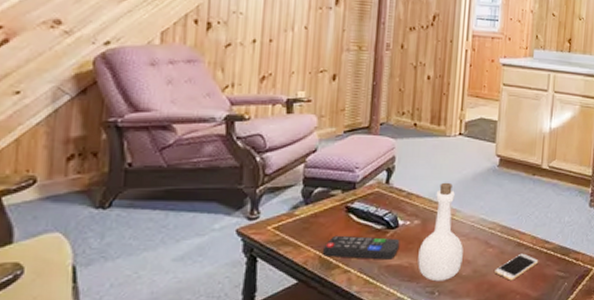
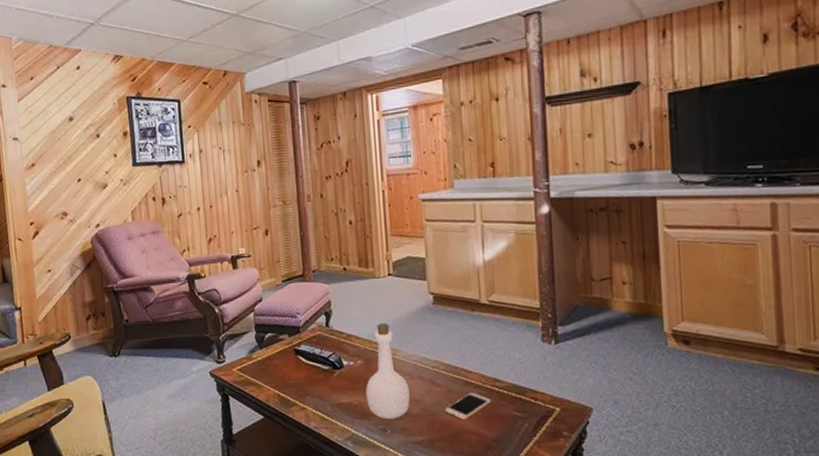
remote control: present [323,235,400,260] -> none [281,375,348,398]

